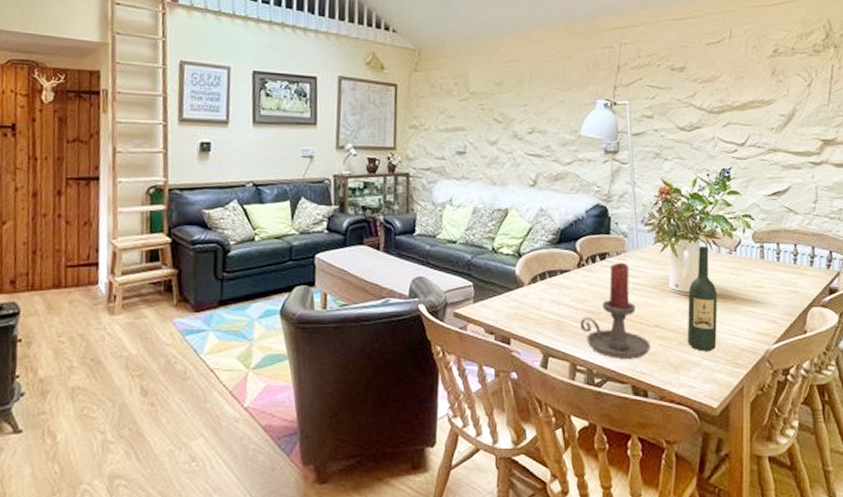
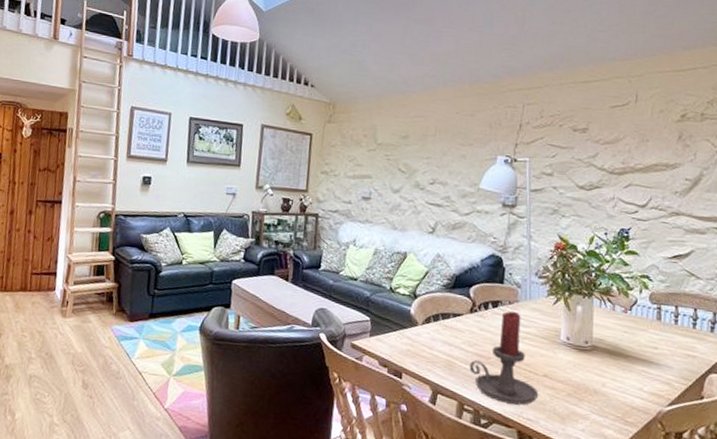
wine bottle: present [688,246,717,352] -> none [576,303,610,407]

